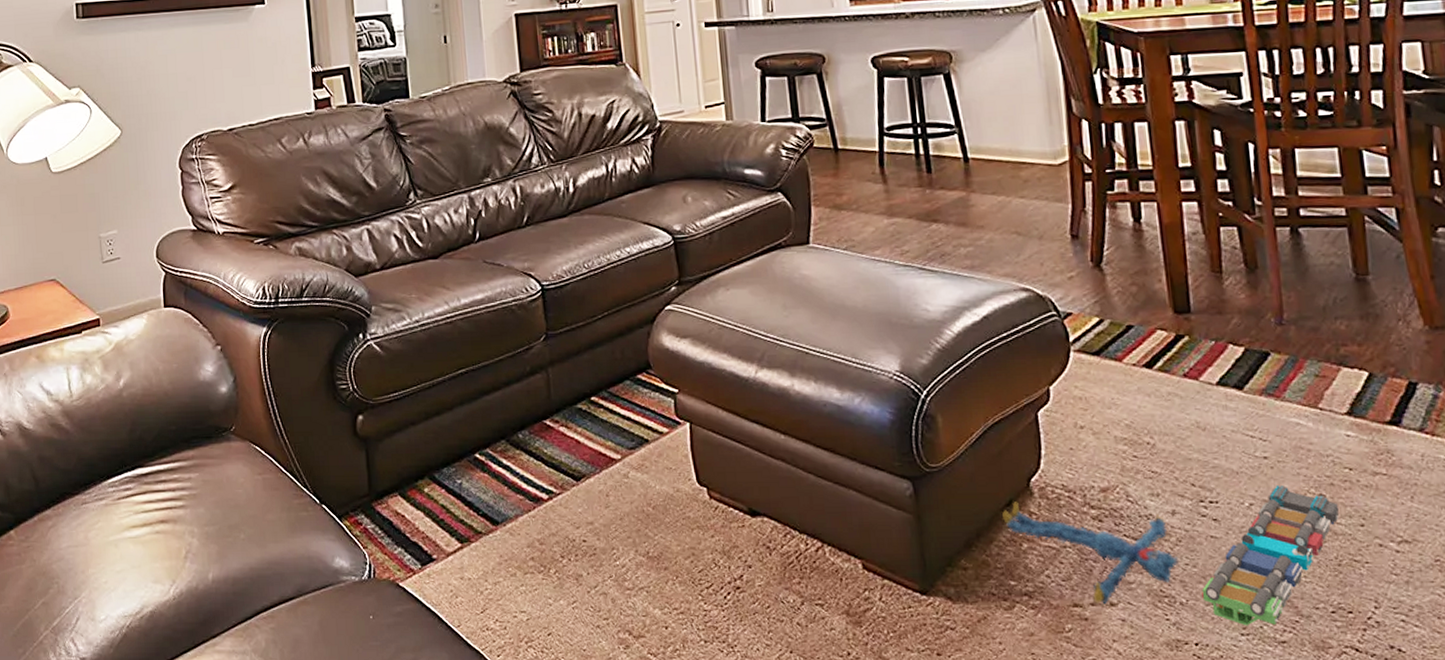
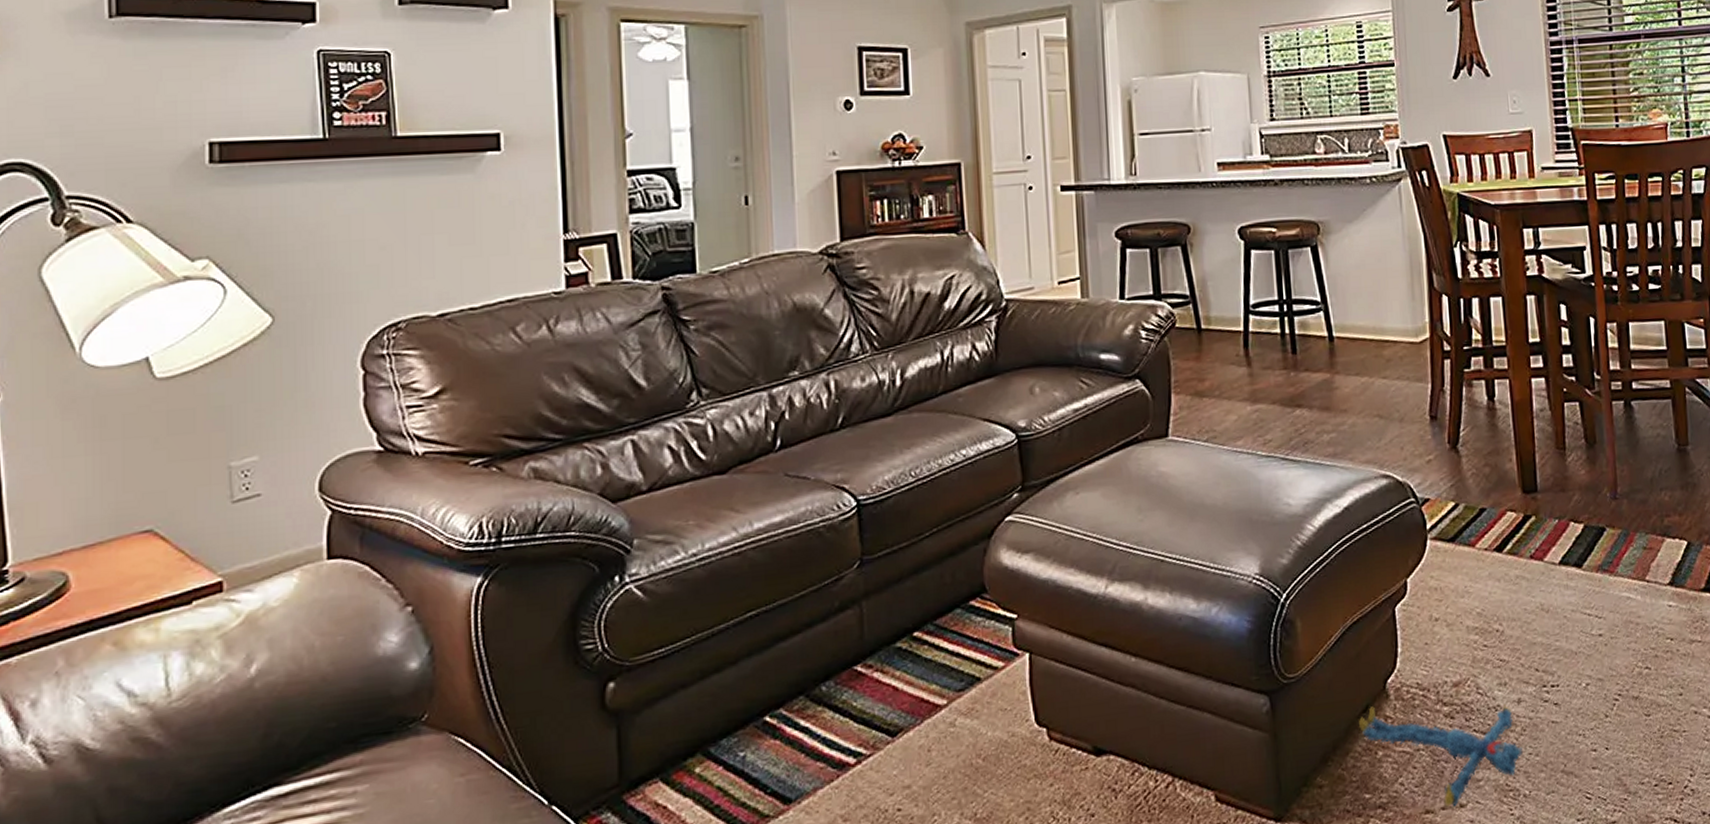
toy train: present [1202,486,1340,626] -> none [1543,662,1662,811]

